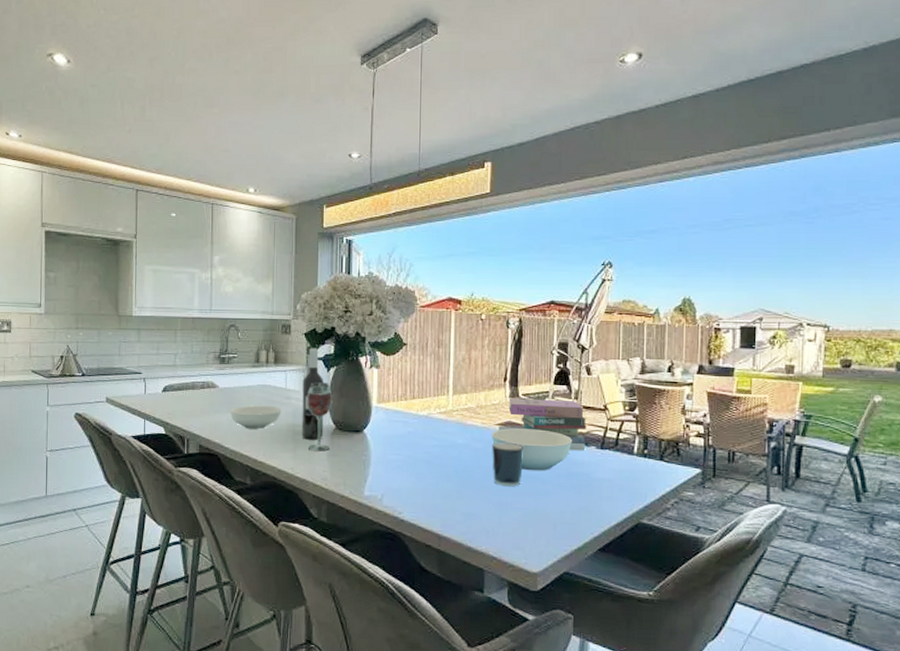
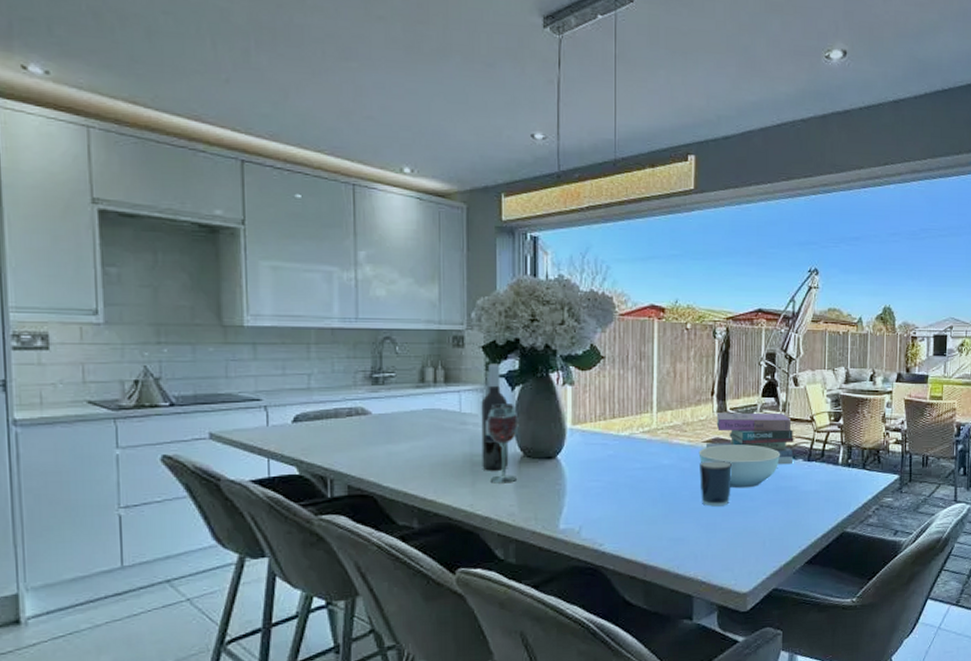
bowl: present [229,405,282,430] -> none [387,433,456,463]

